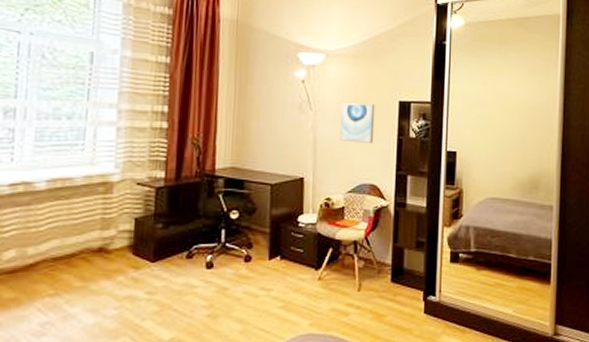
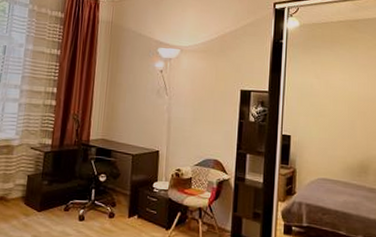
wall art: present [339,103,375,143] -> none [189,90,220,125]

